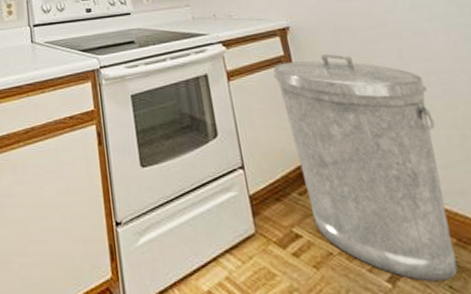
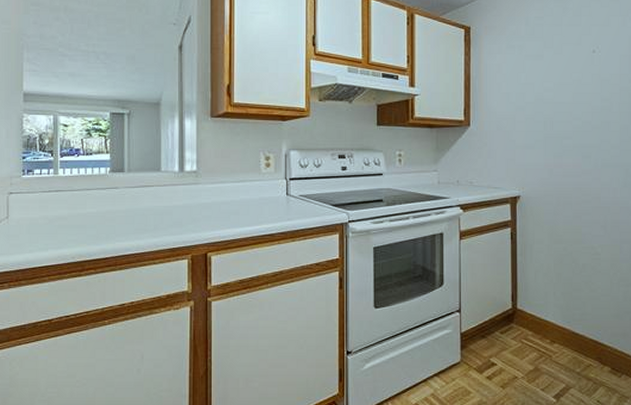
trash can: present [273,53,458,281] -> none [499,221,619,397]

